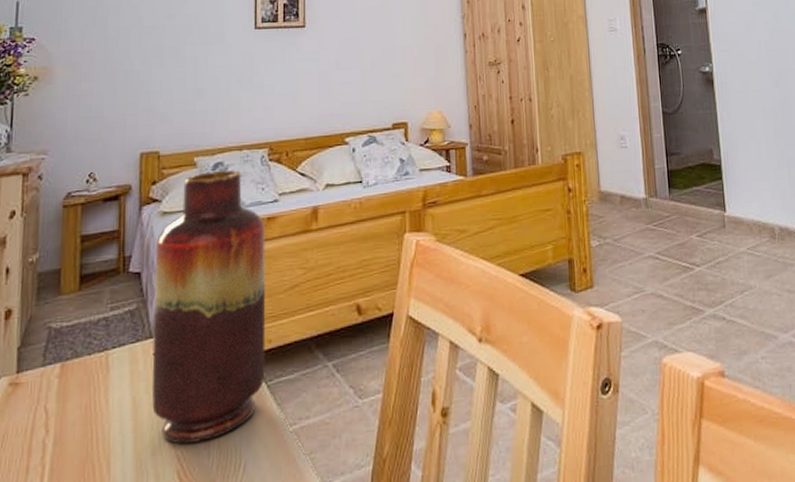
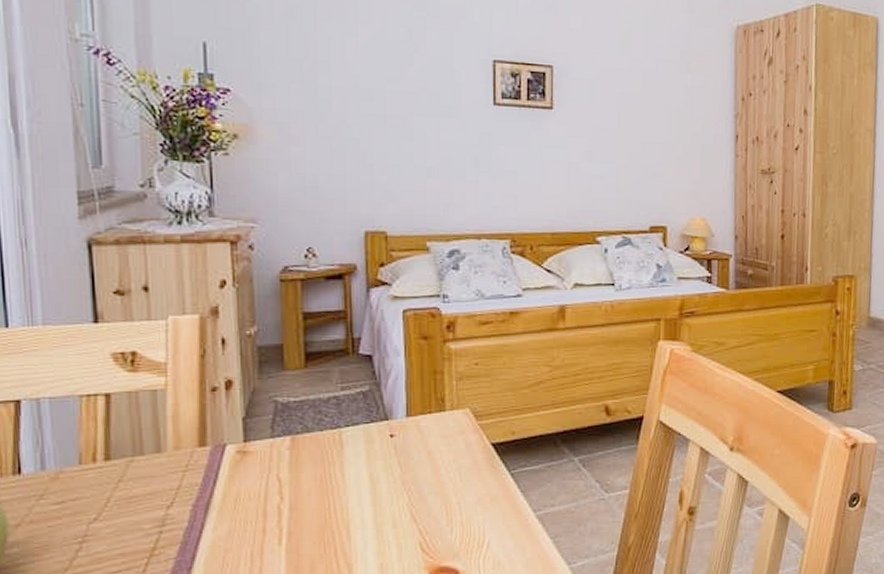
vase: present [152,170,266,444] -> none [387,259,509,520]

